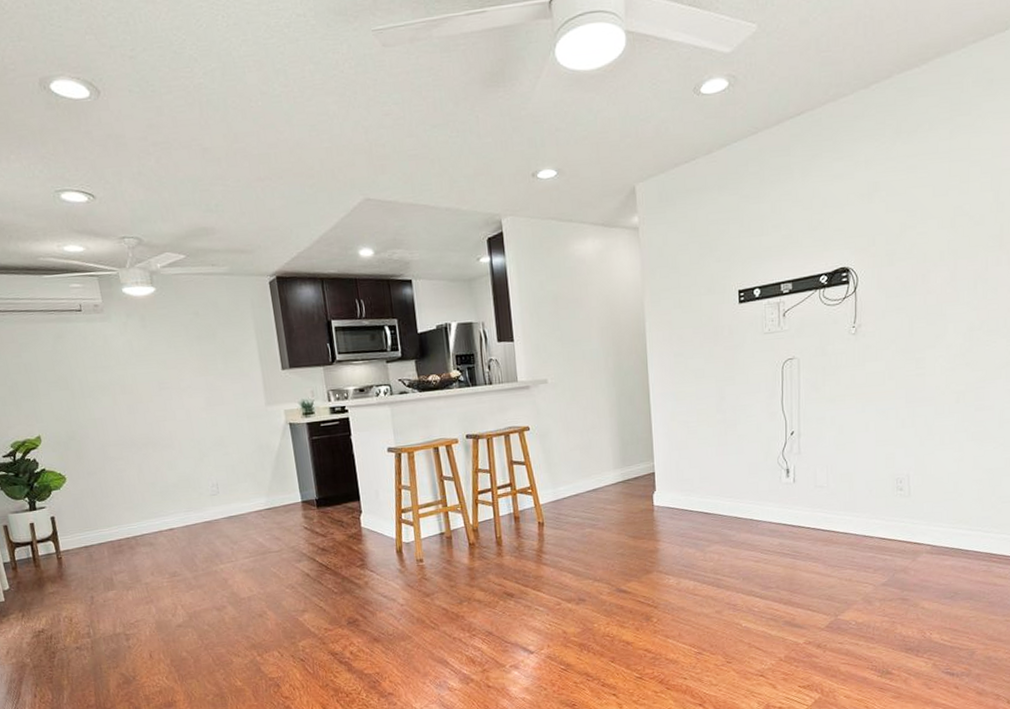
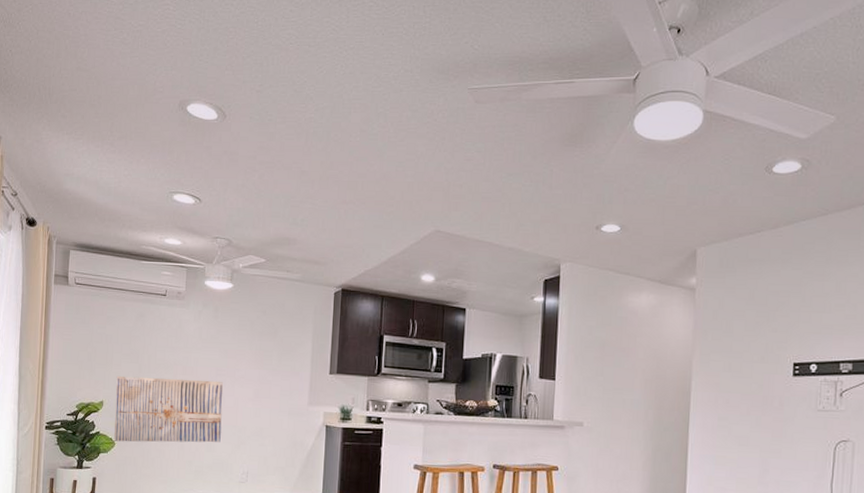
wall art: none [48,394,181,476] -> present [114,375,224,443]

